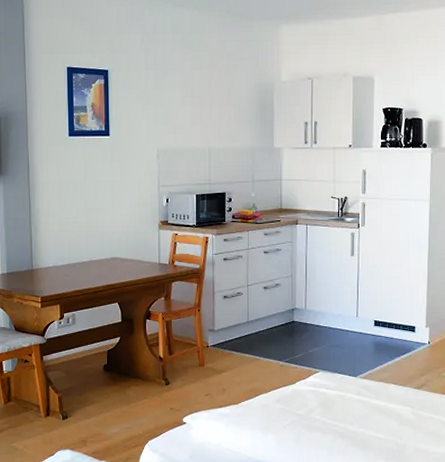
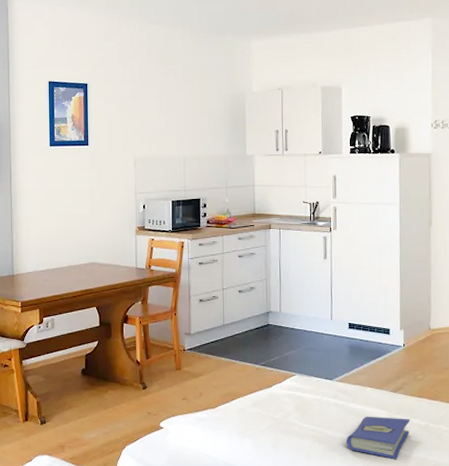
hardcover book: none [369,412,433,455] -> present [347,416,410,460]

